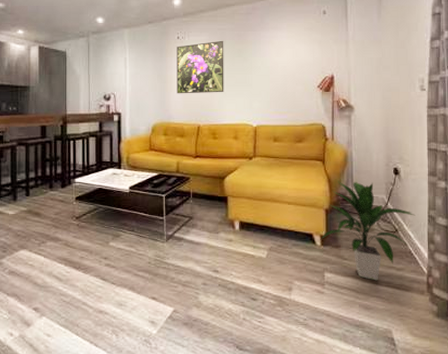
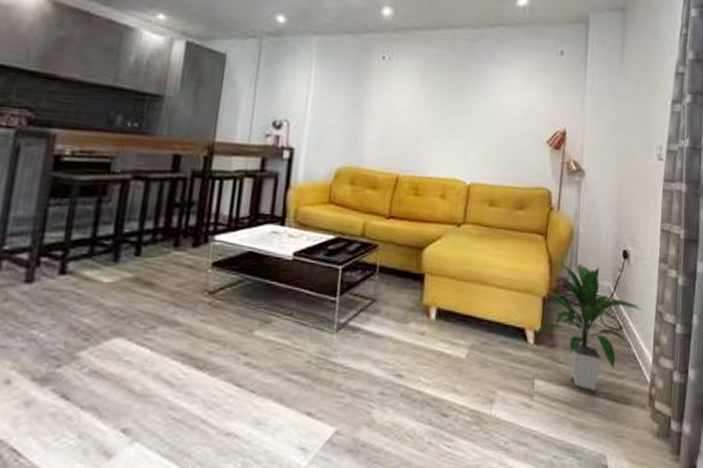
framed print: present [177,40,224,94] -> none [373,68,441,137]

